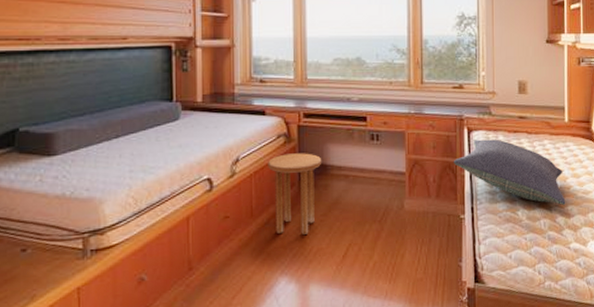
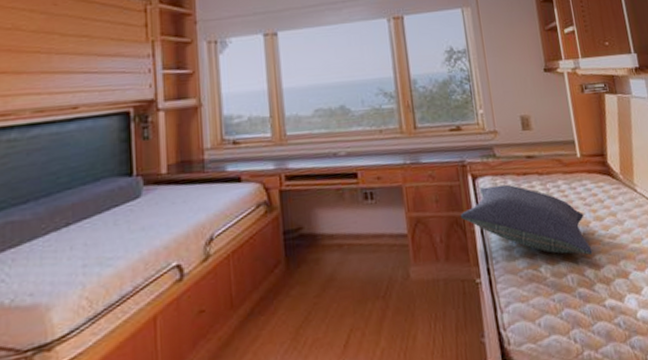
side table: present [268,153,322,234] -> none [247,222,311,325]

